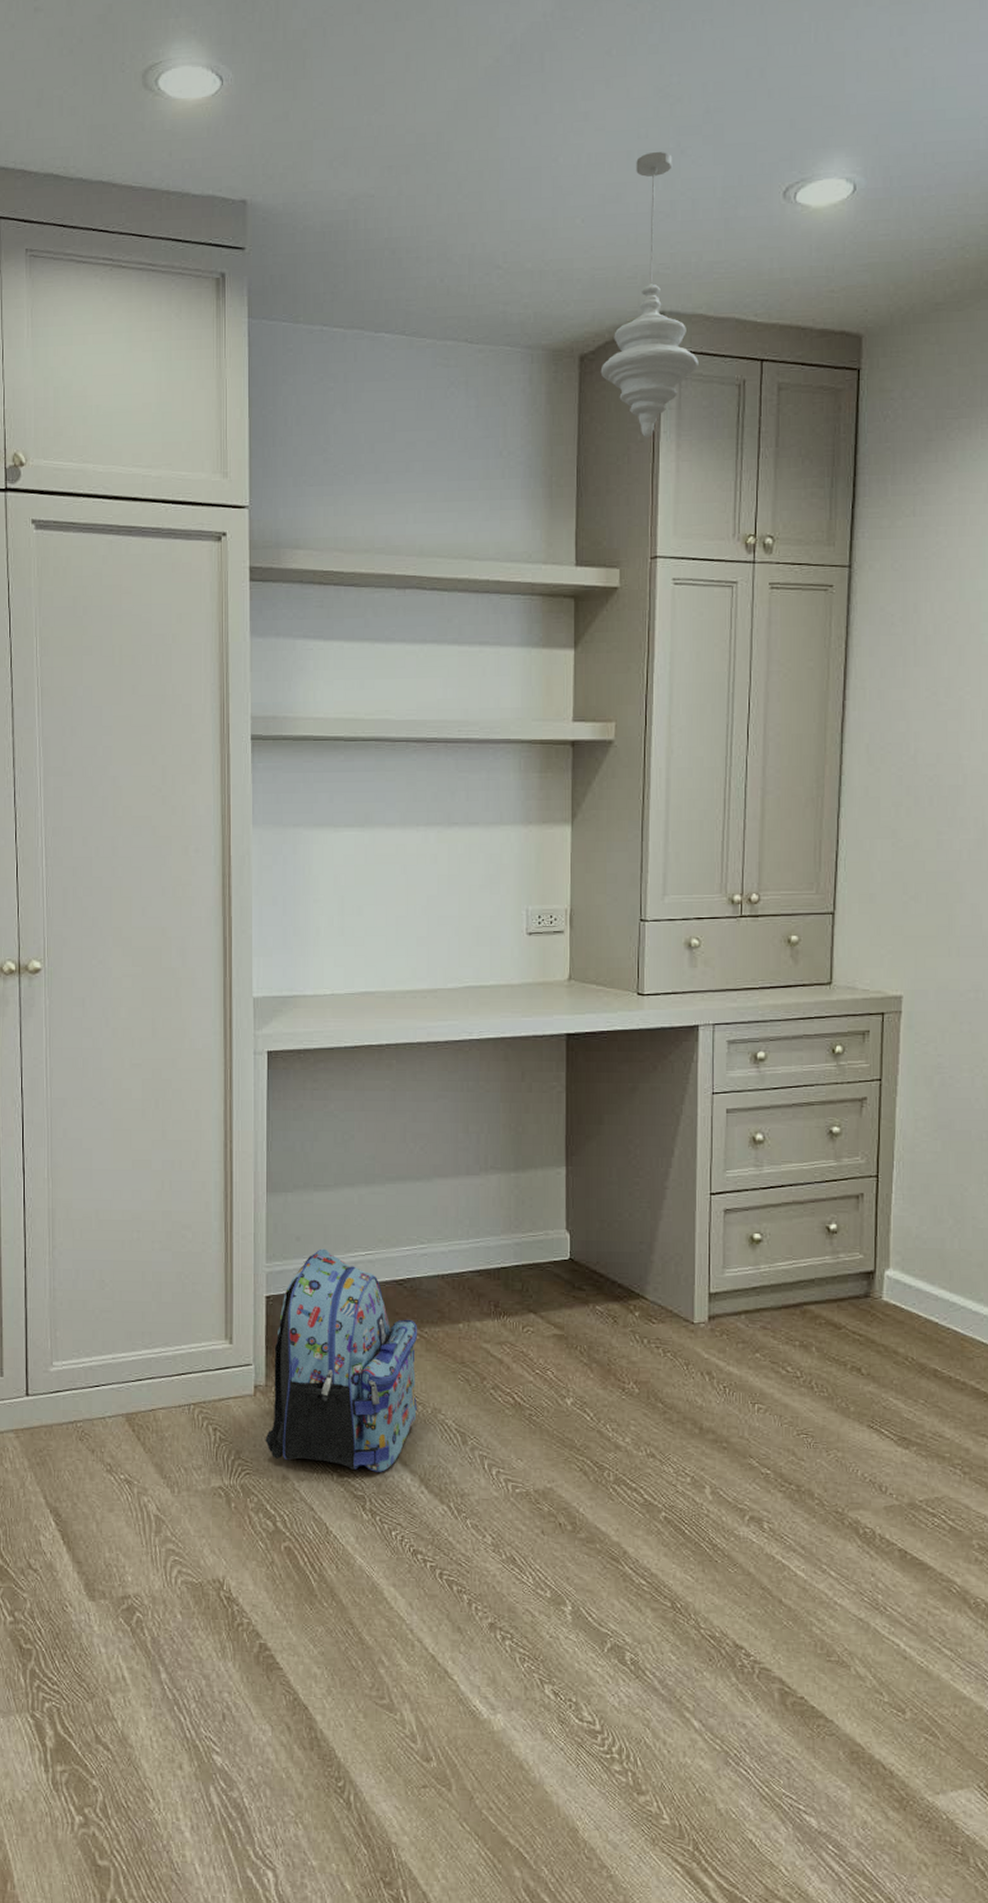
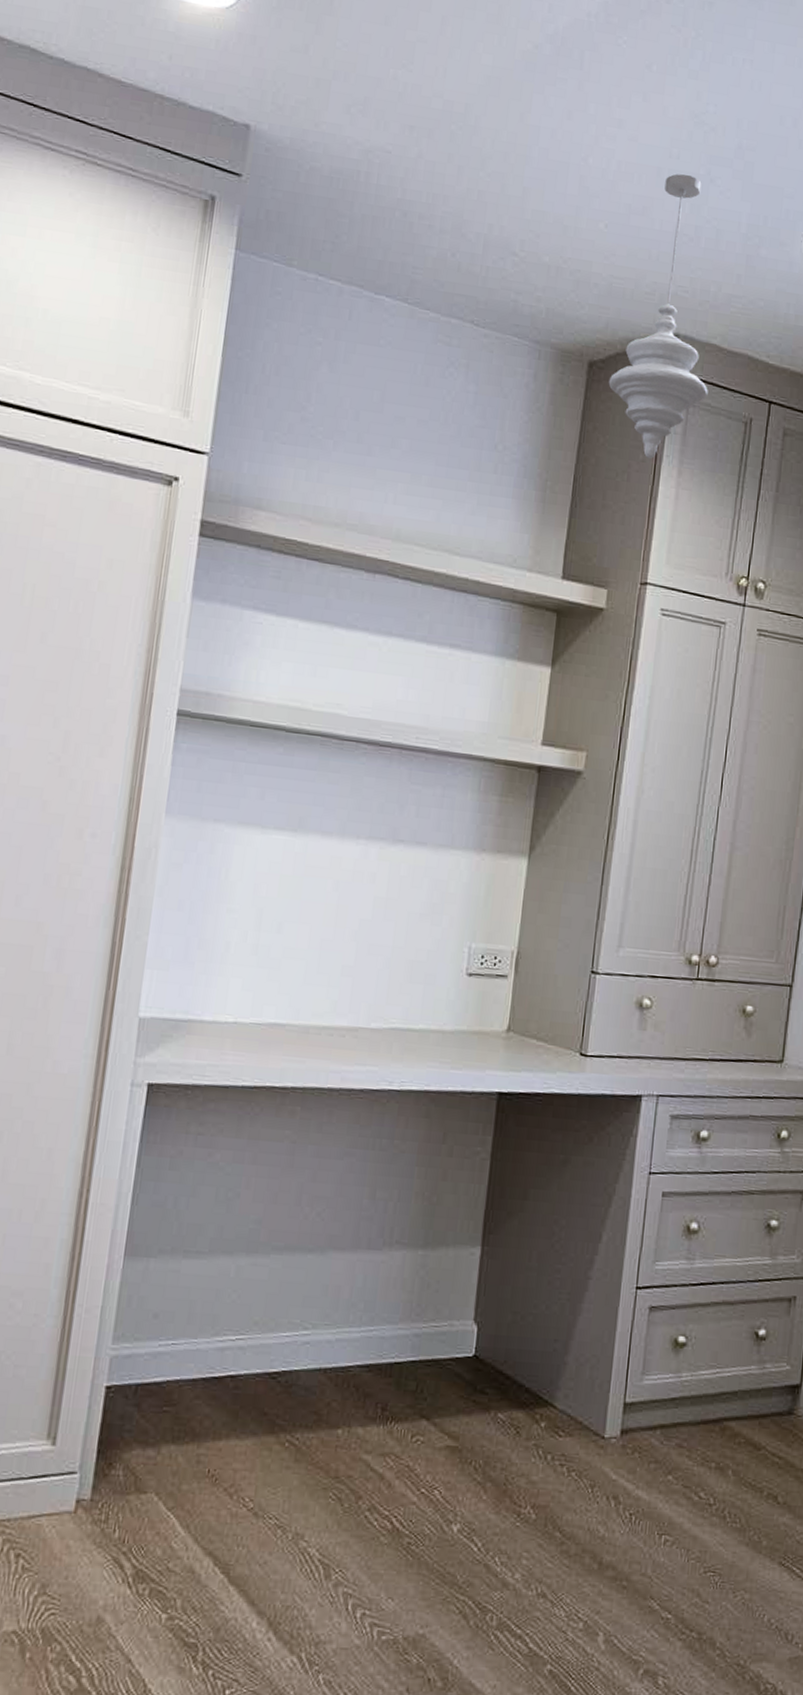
backpack: present [265,1248,418,1472] -> none [80,1329,288,1613]

